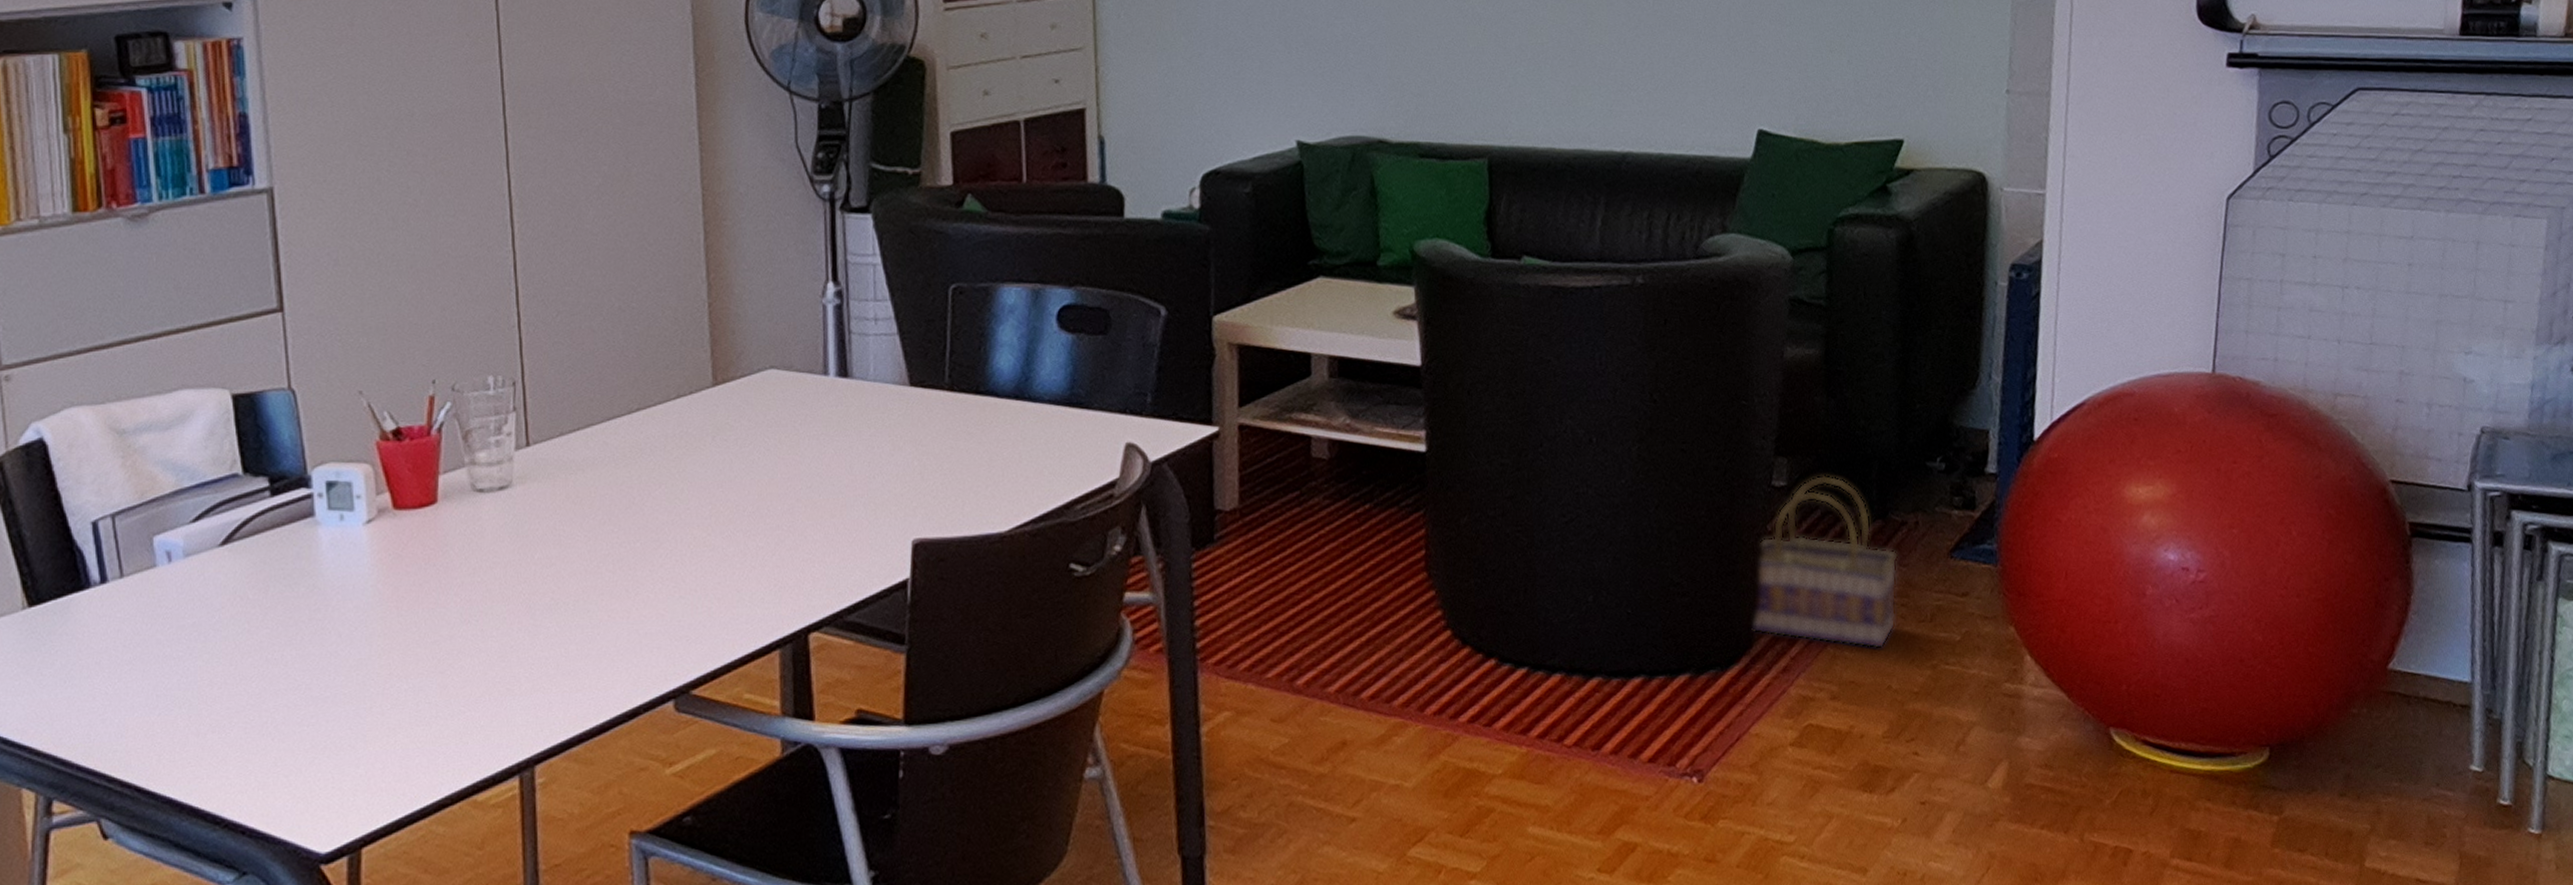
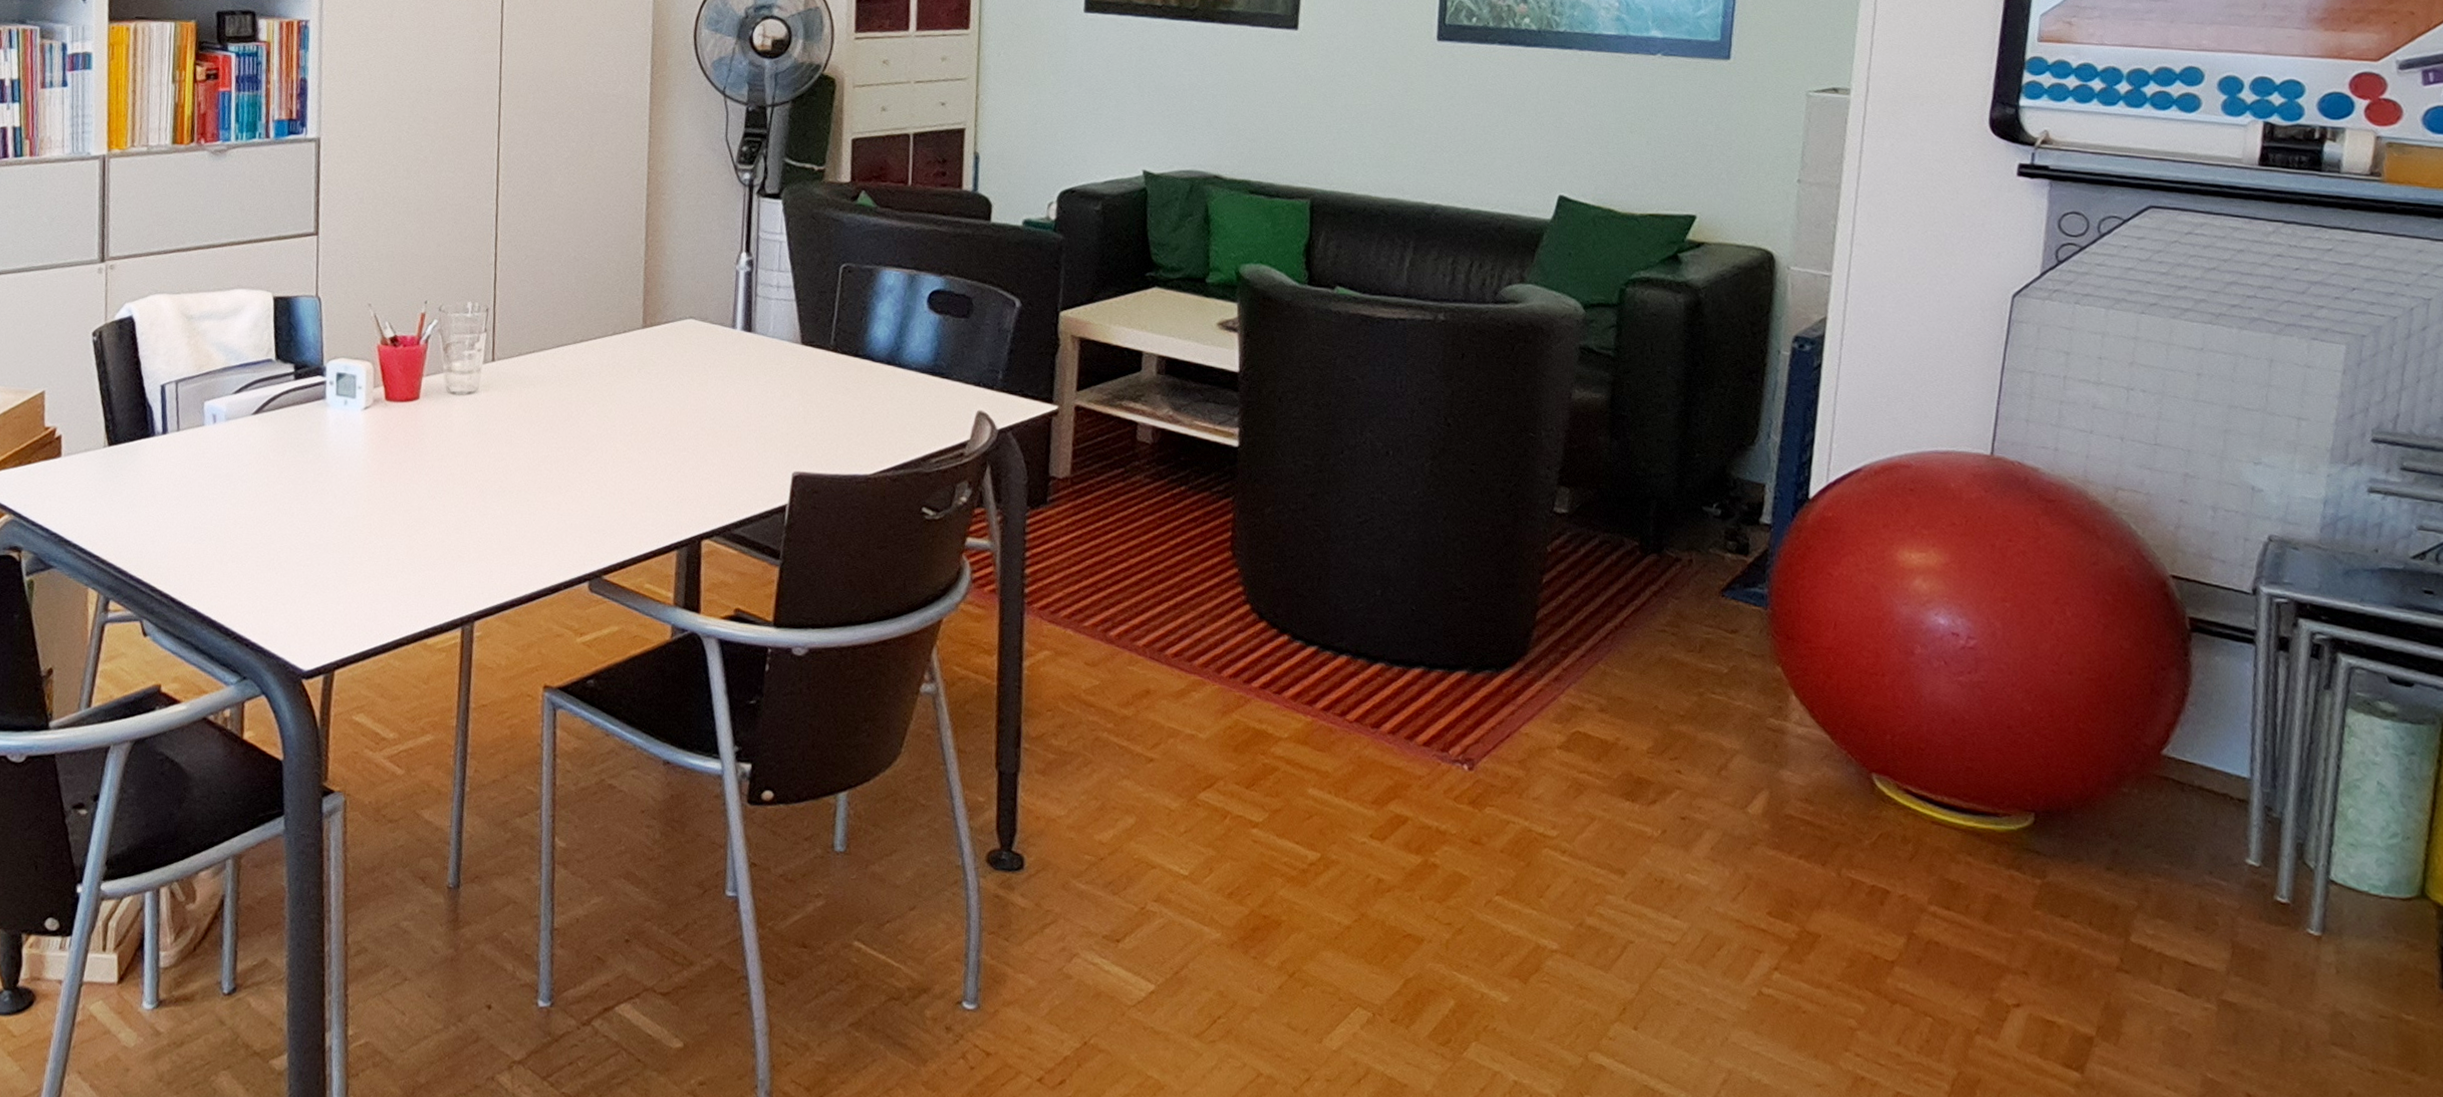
basket: present [1751,475,1899,649] -> none [1527,507,1672,672]

